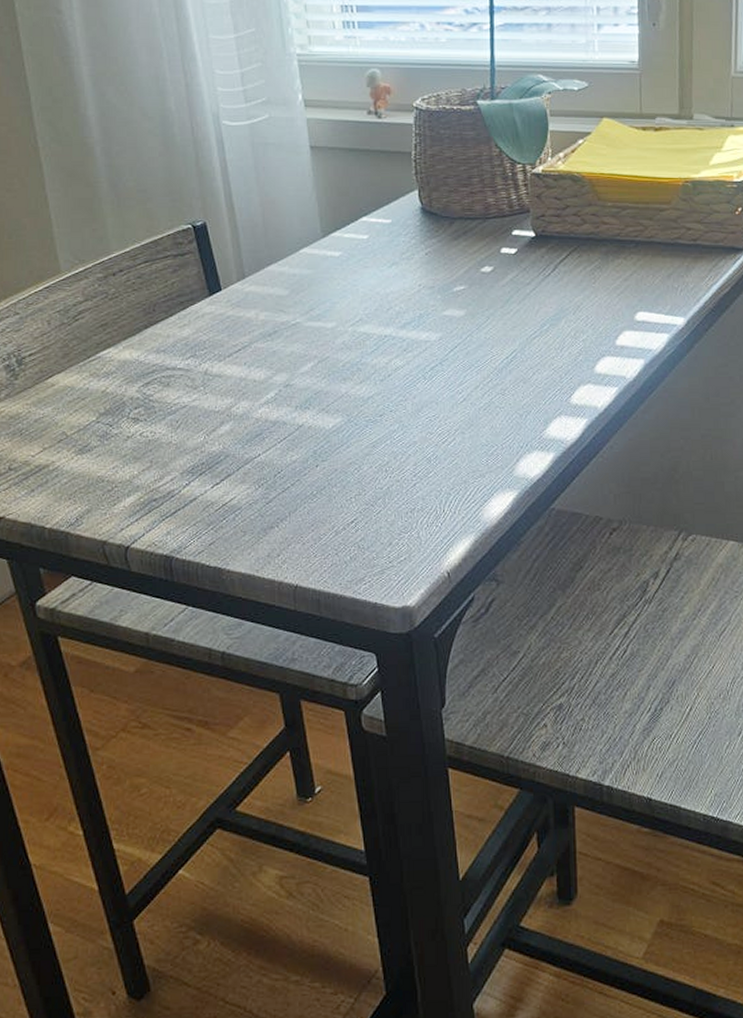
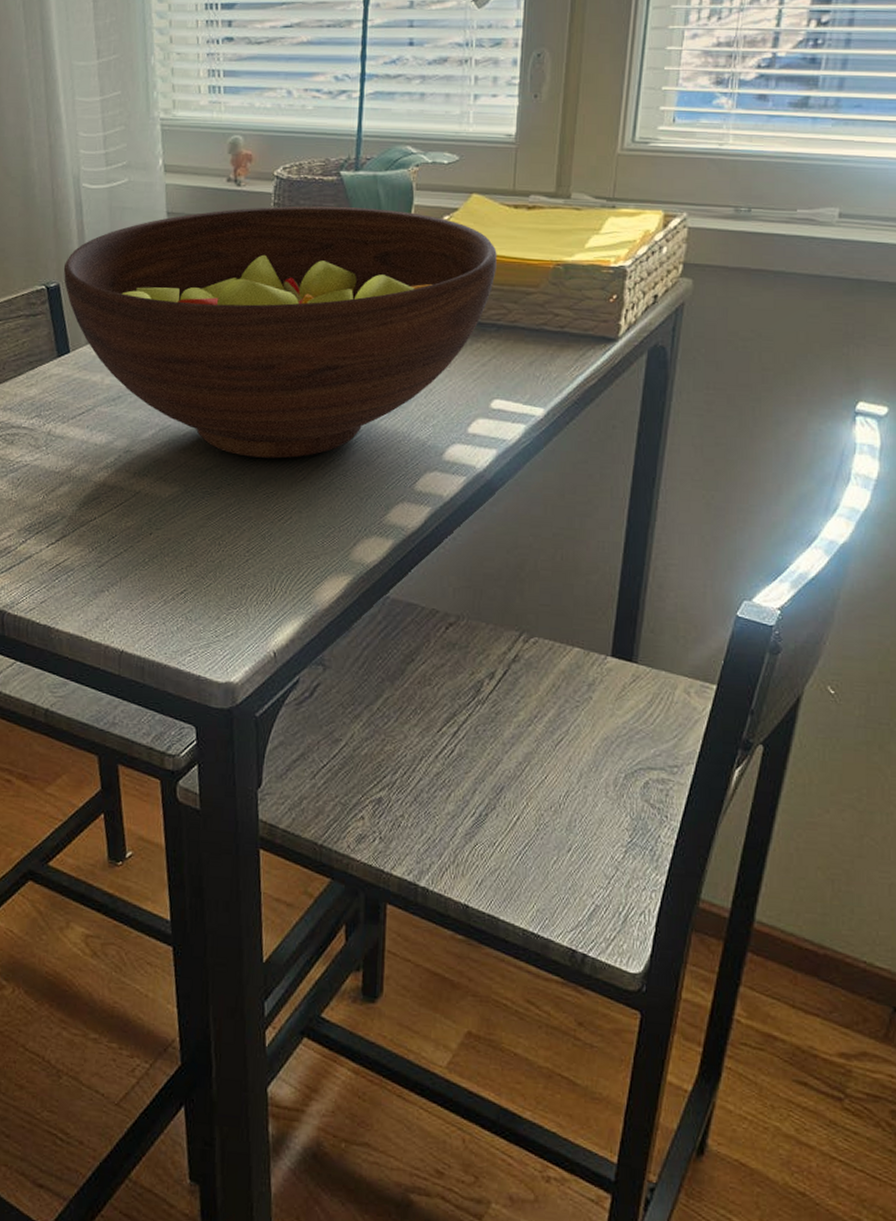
fruit bowl: none [209,135,631,383] -> present [63,206,497,459]

